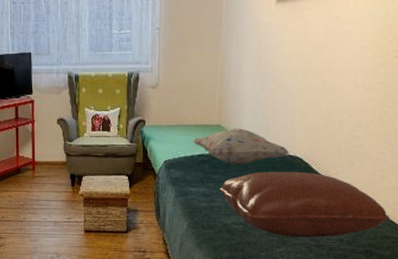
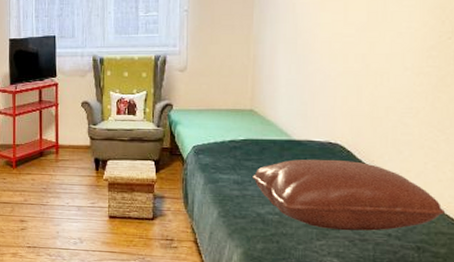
decorative pillow: present [192,128,290,166] -> none [222,113,330,153]

